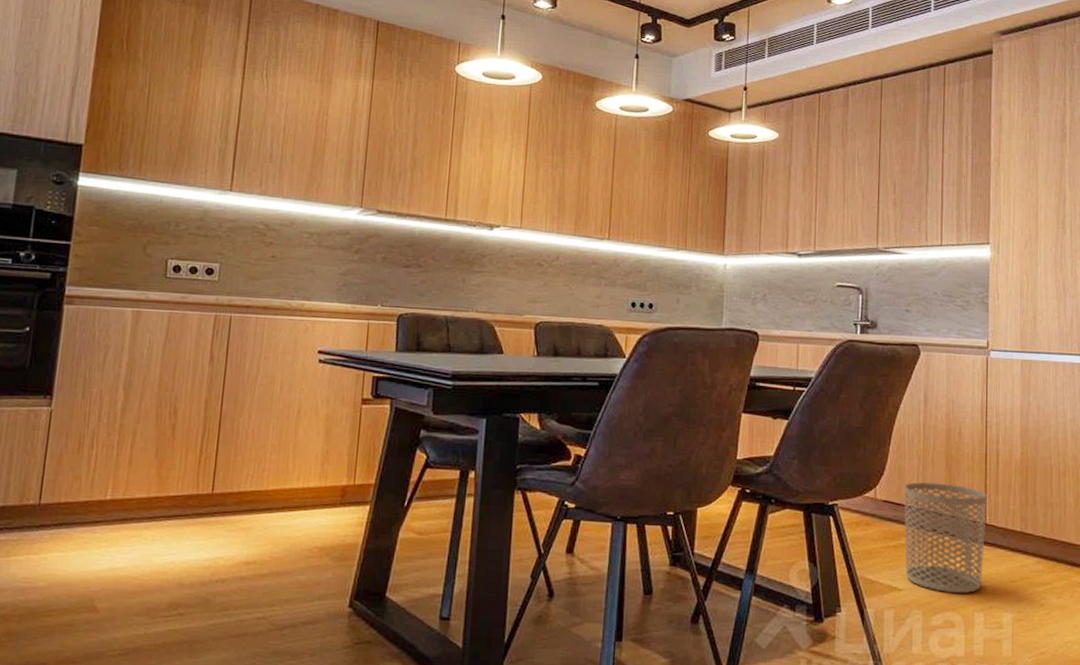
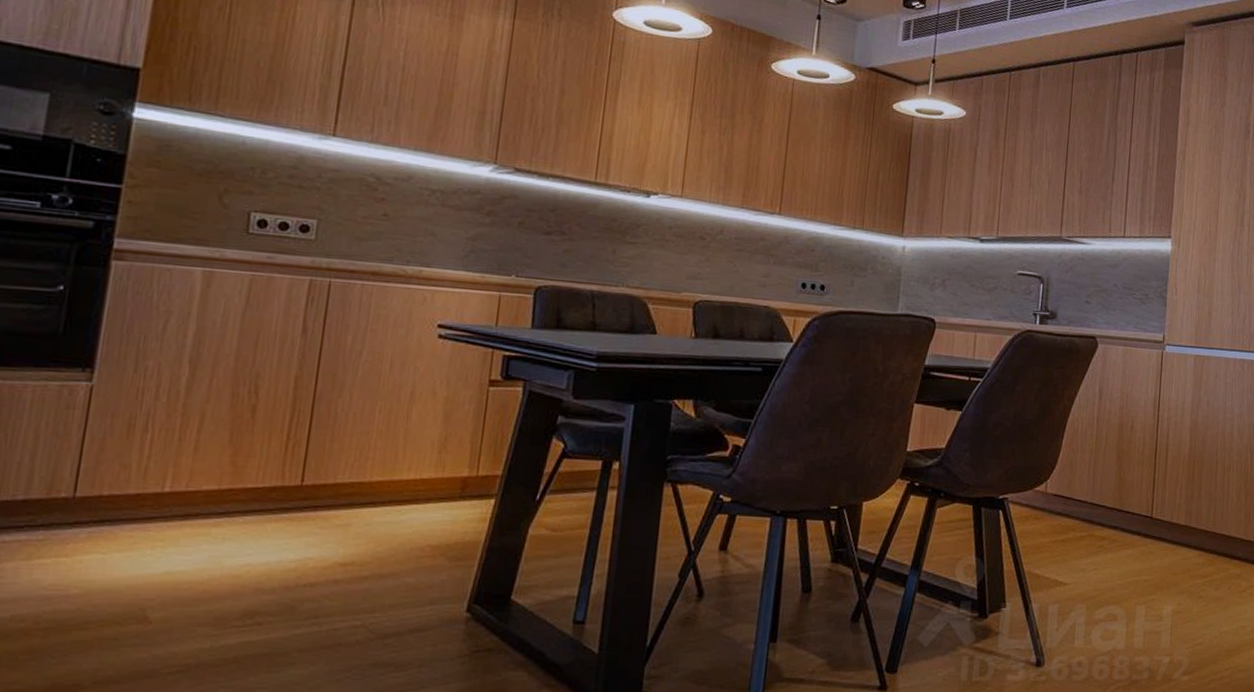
waste bin: present [904,482,987,594] -> none [1072,476,1155,588]

